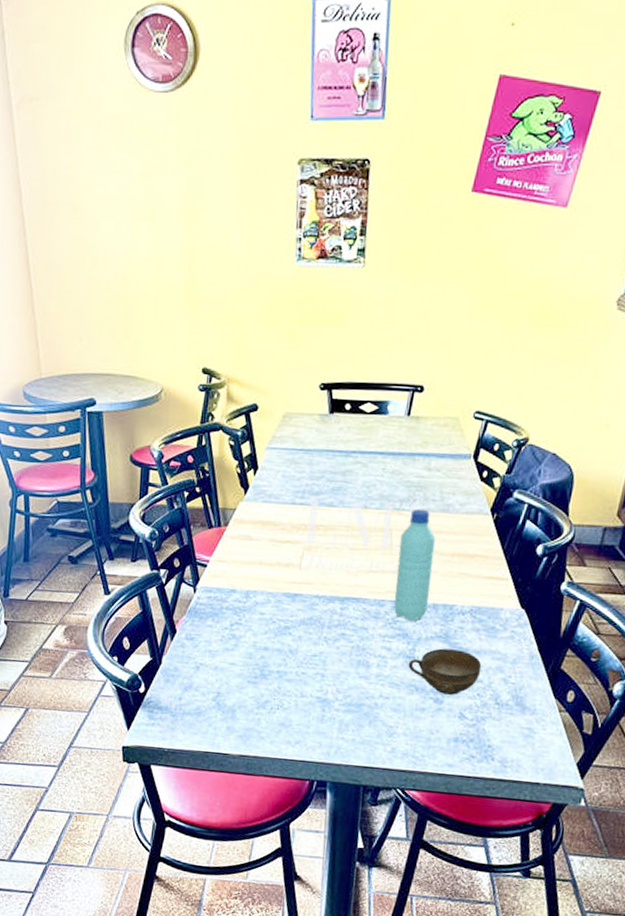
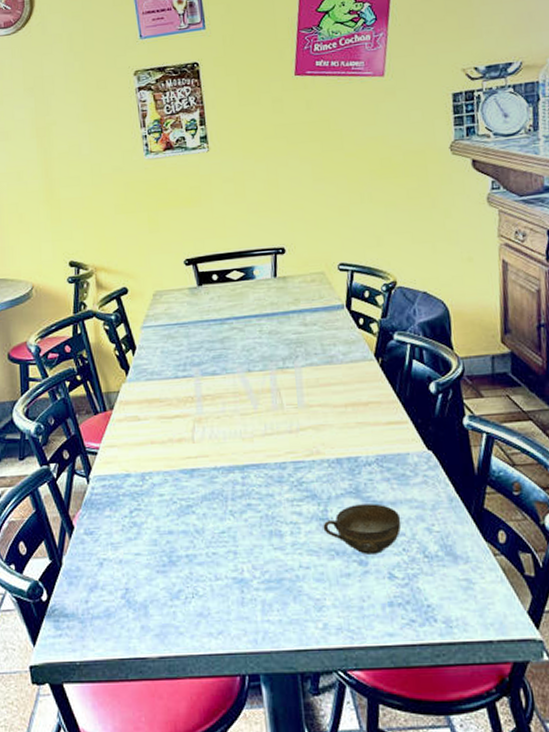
water bottle: present [393,508,436,621] -> none [289,364,331,480]

